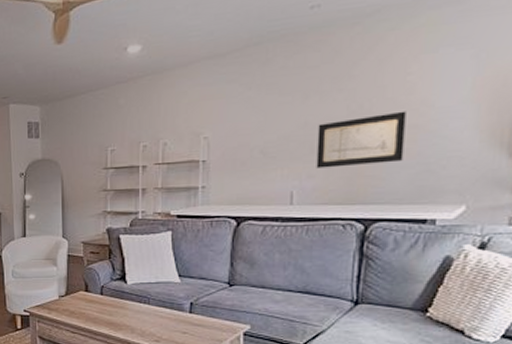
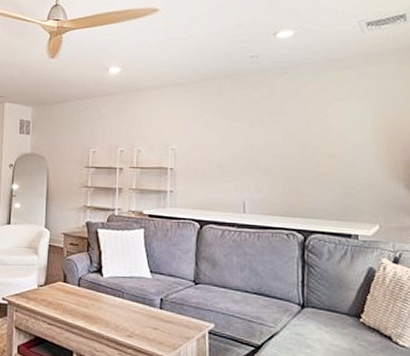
wall art: present [316,111,406,169] -> none [262,143,329,185]

